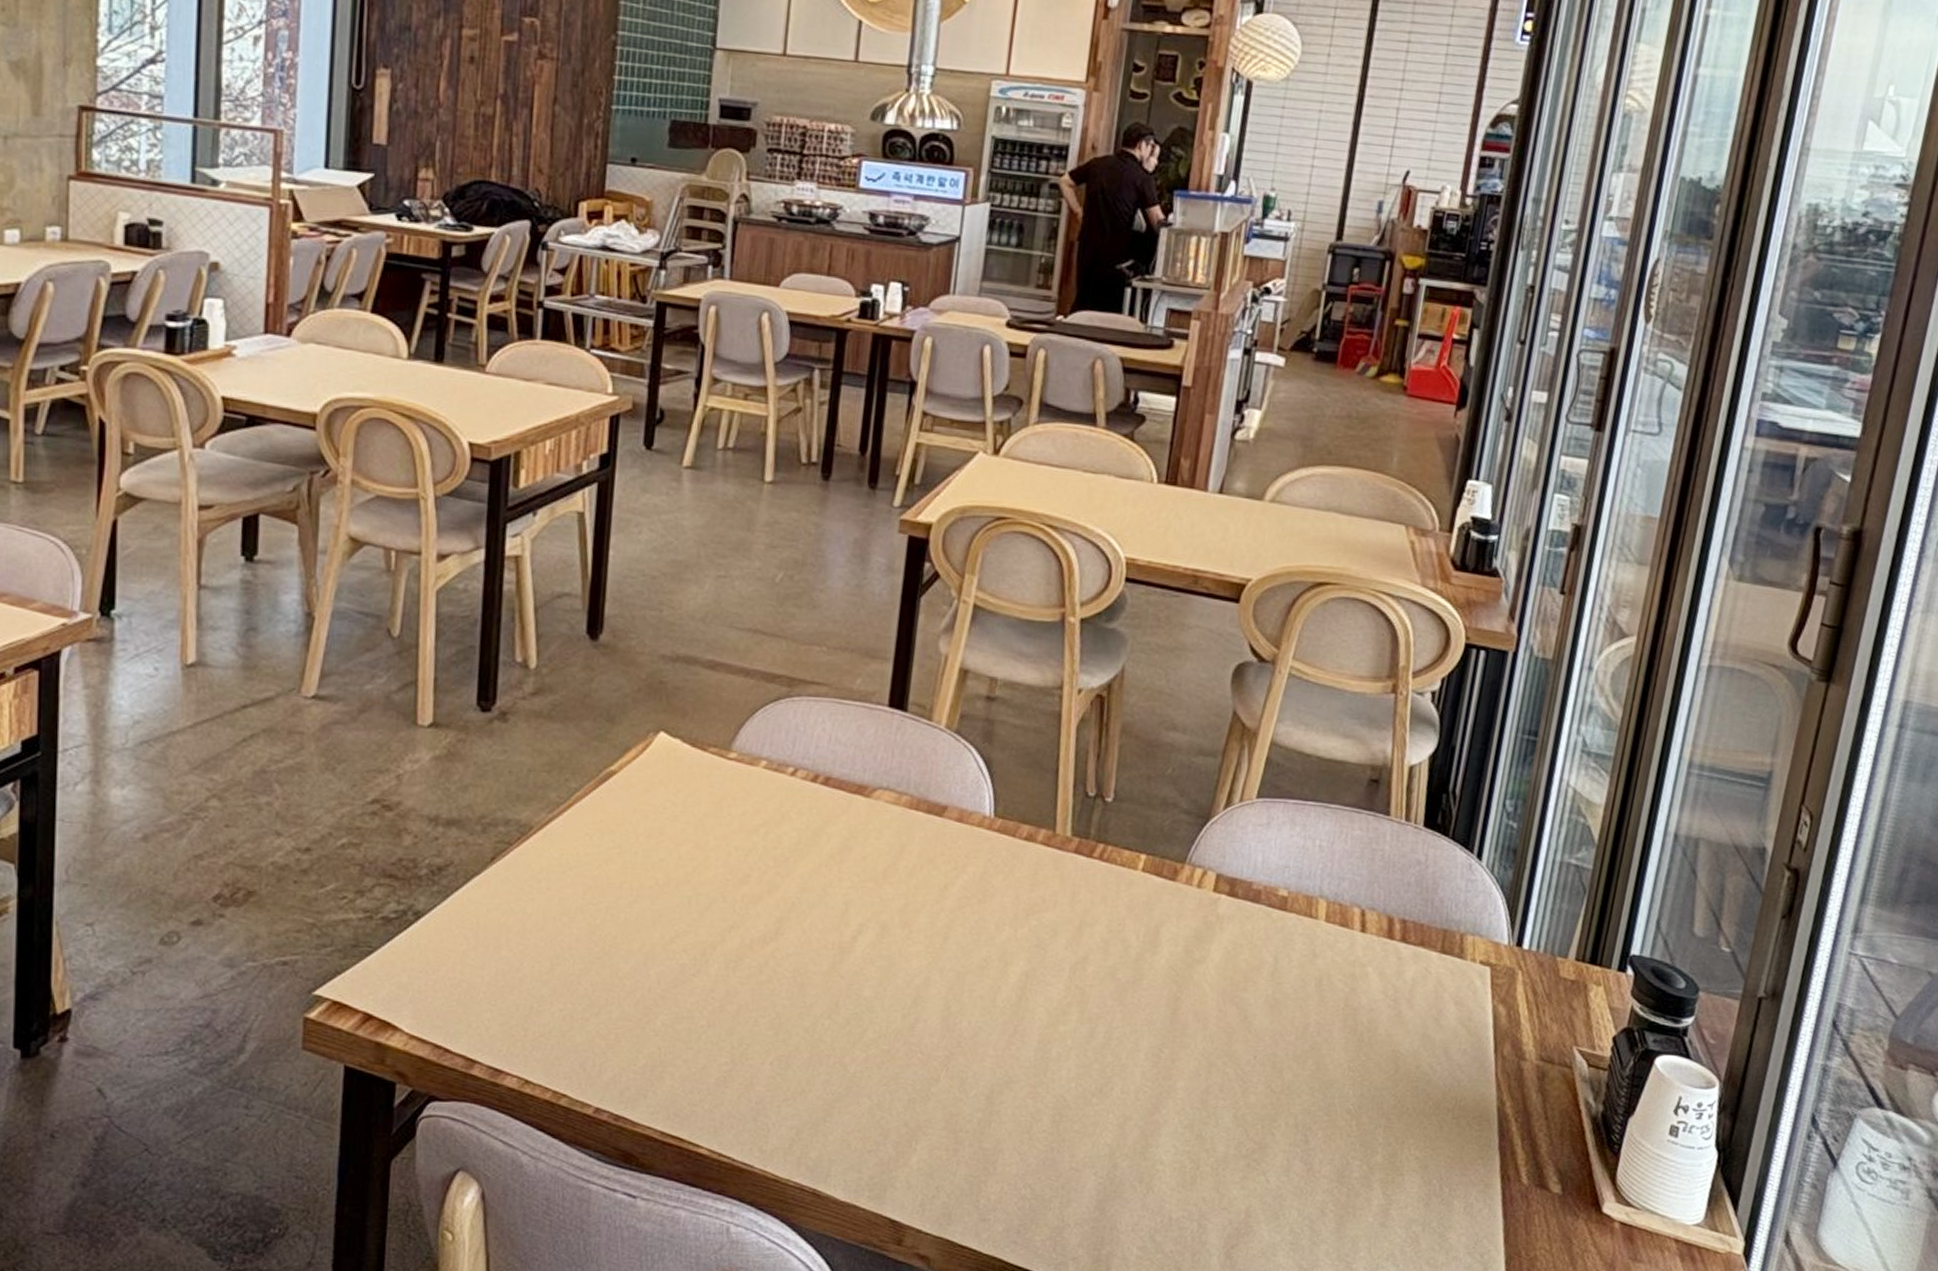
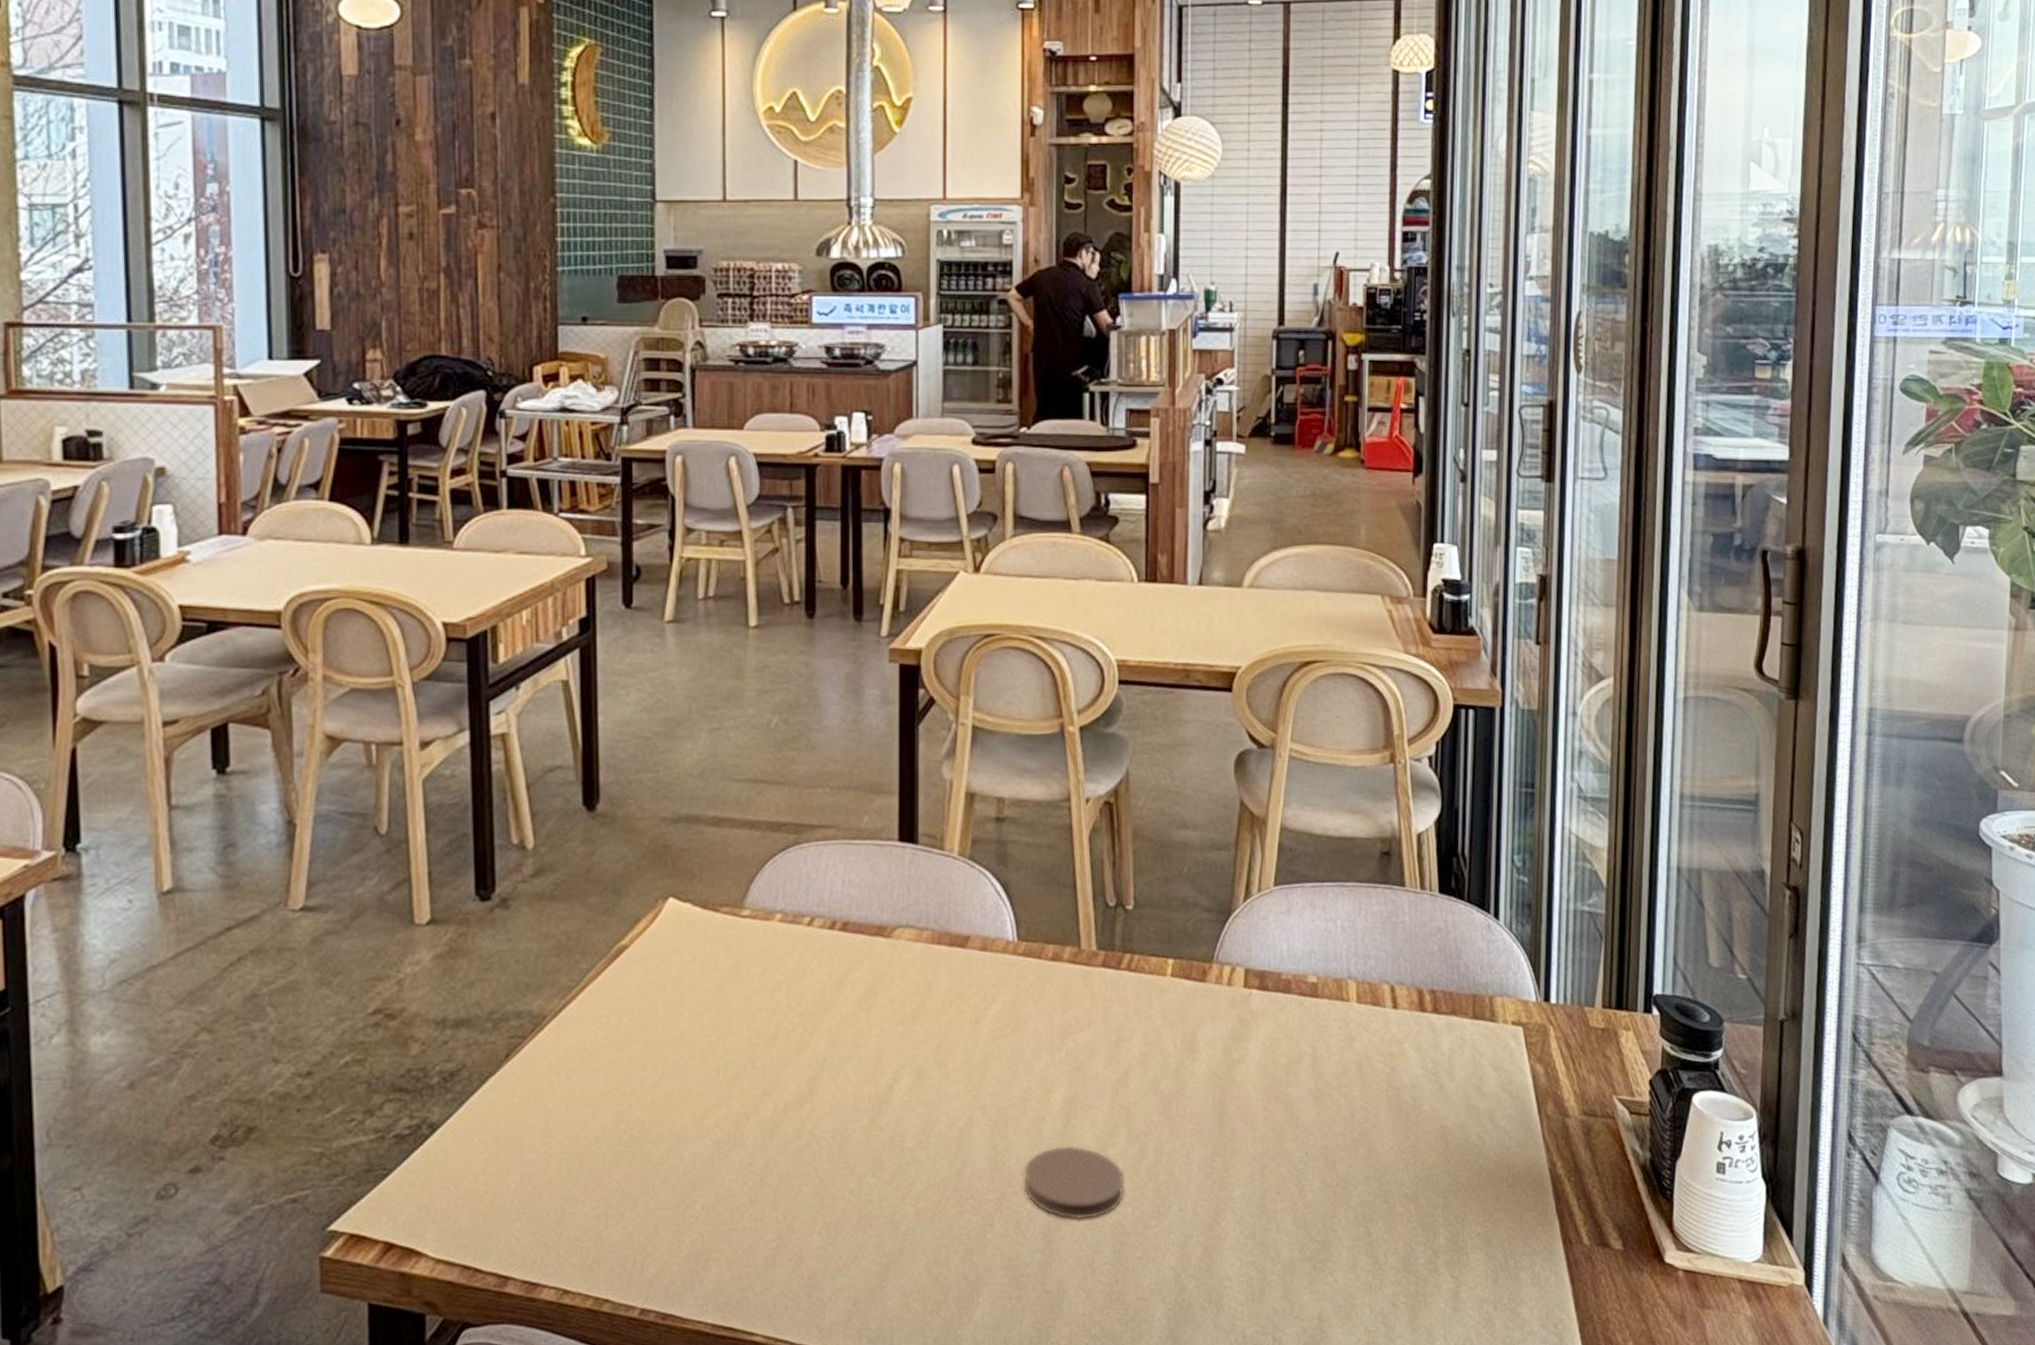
coaster: none [972,1016,1072,1088] -> present [1024,1146,1125,1220]

